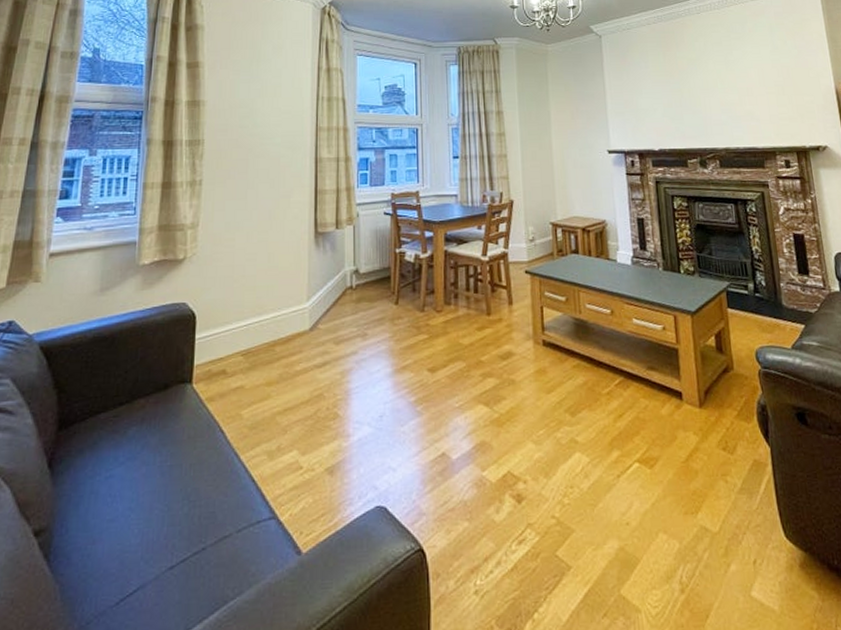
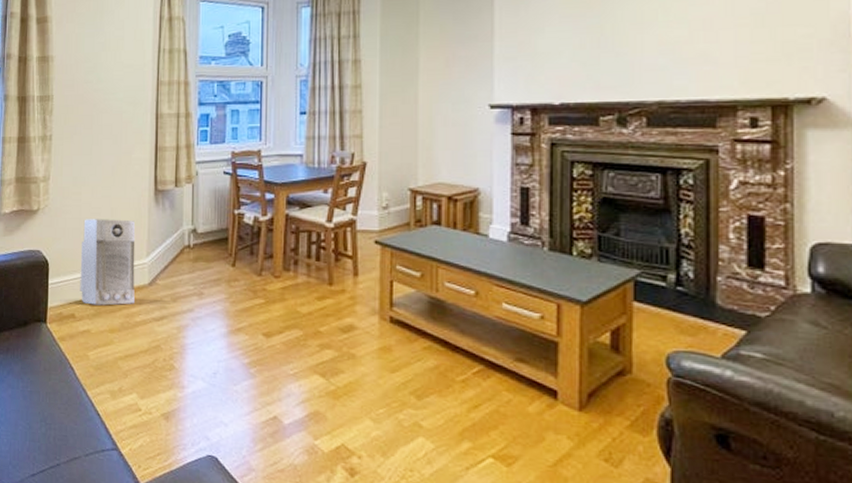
air purifier: none [232,264,295,358] -> present [80,219,135,306]

